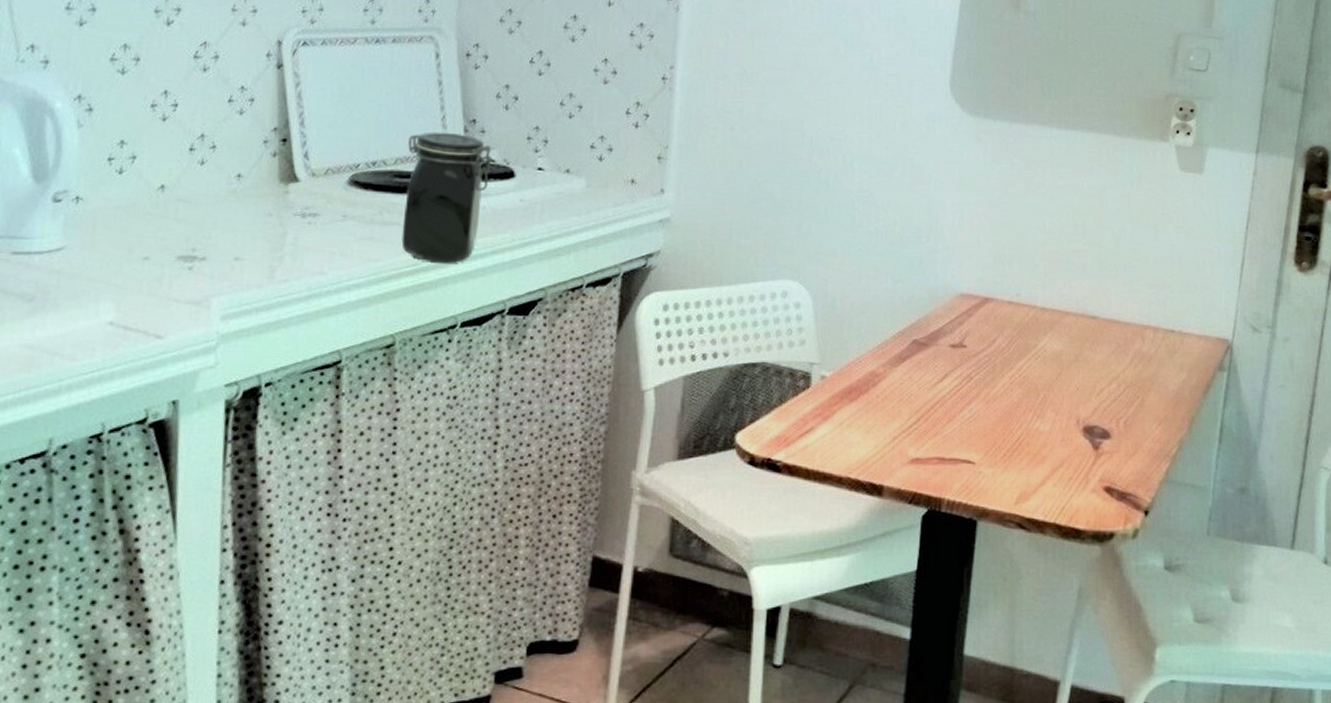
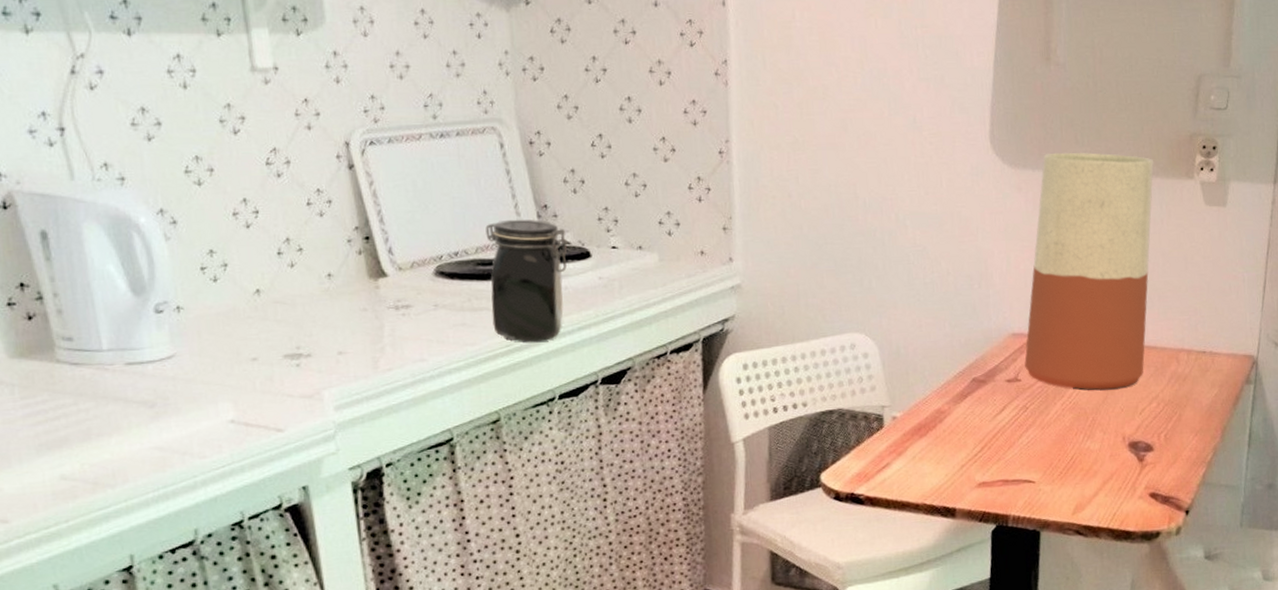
vase: none [972,103,1125,365] -> present [1024,152,1154,391]

